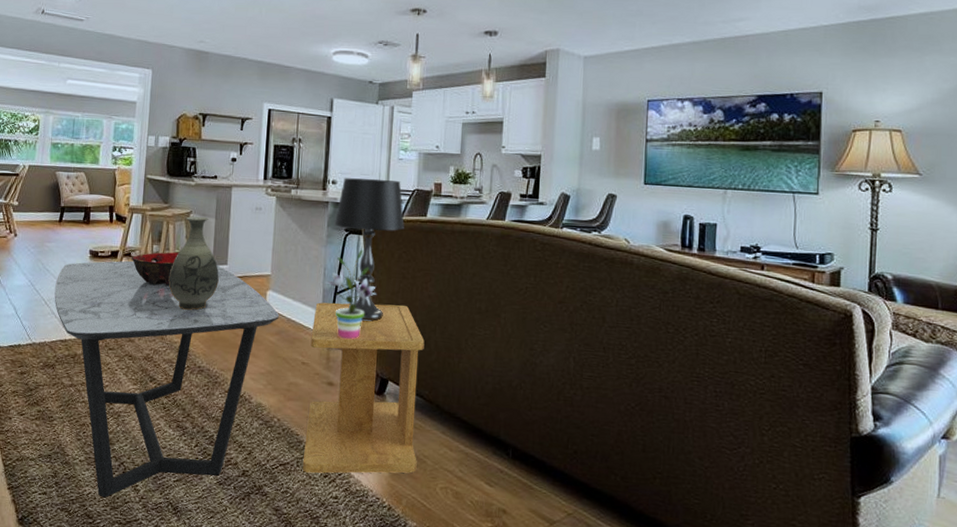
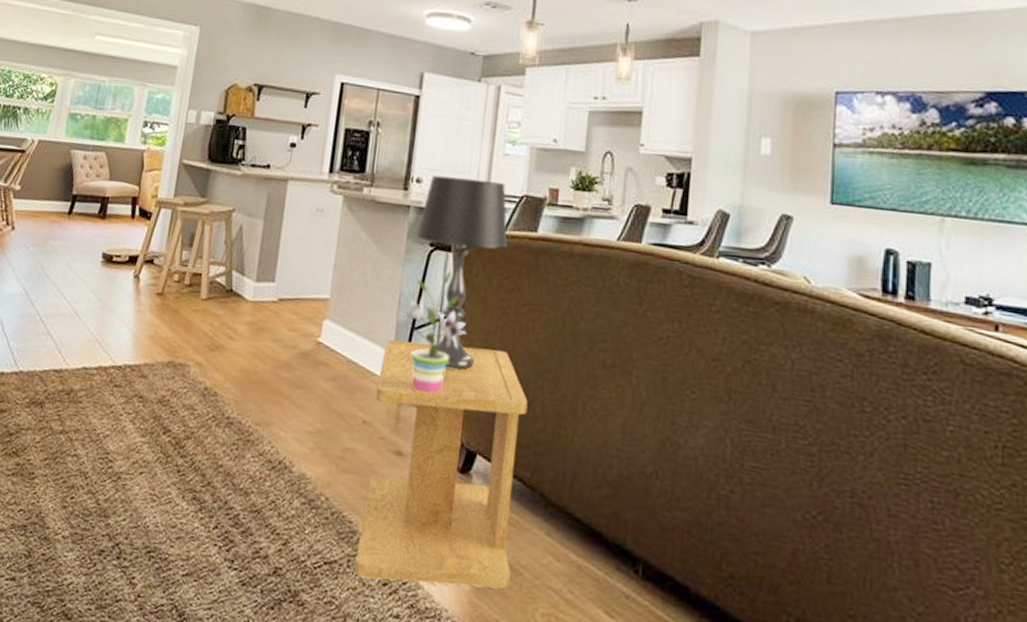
coffee table: present [54,260,279,498] -> none [52,268,337,592]
decorative bowl: present [131,252,179,286] -> none [154,260,215,306]
vase: present [168,216,219,310] -> none [197,216,264,341]

